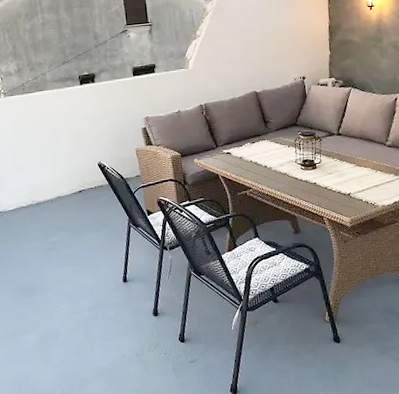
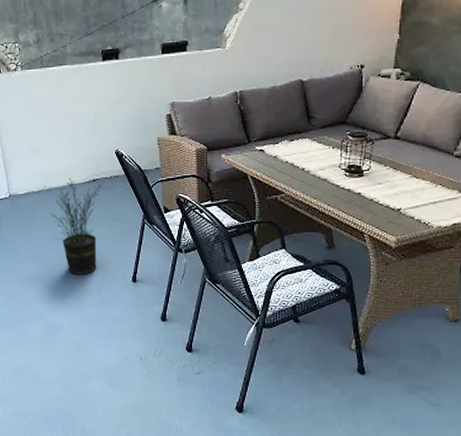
potted plant: none [40,191,90,281] -> present [51,178,104,275]

